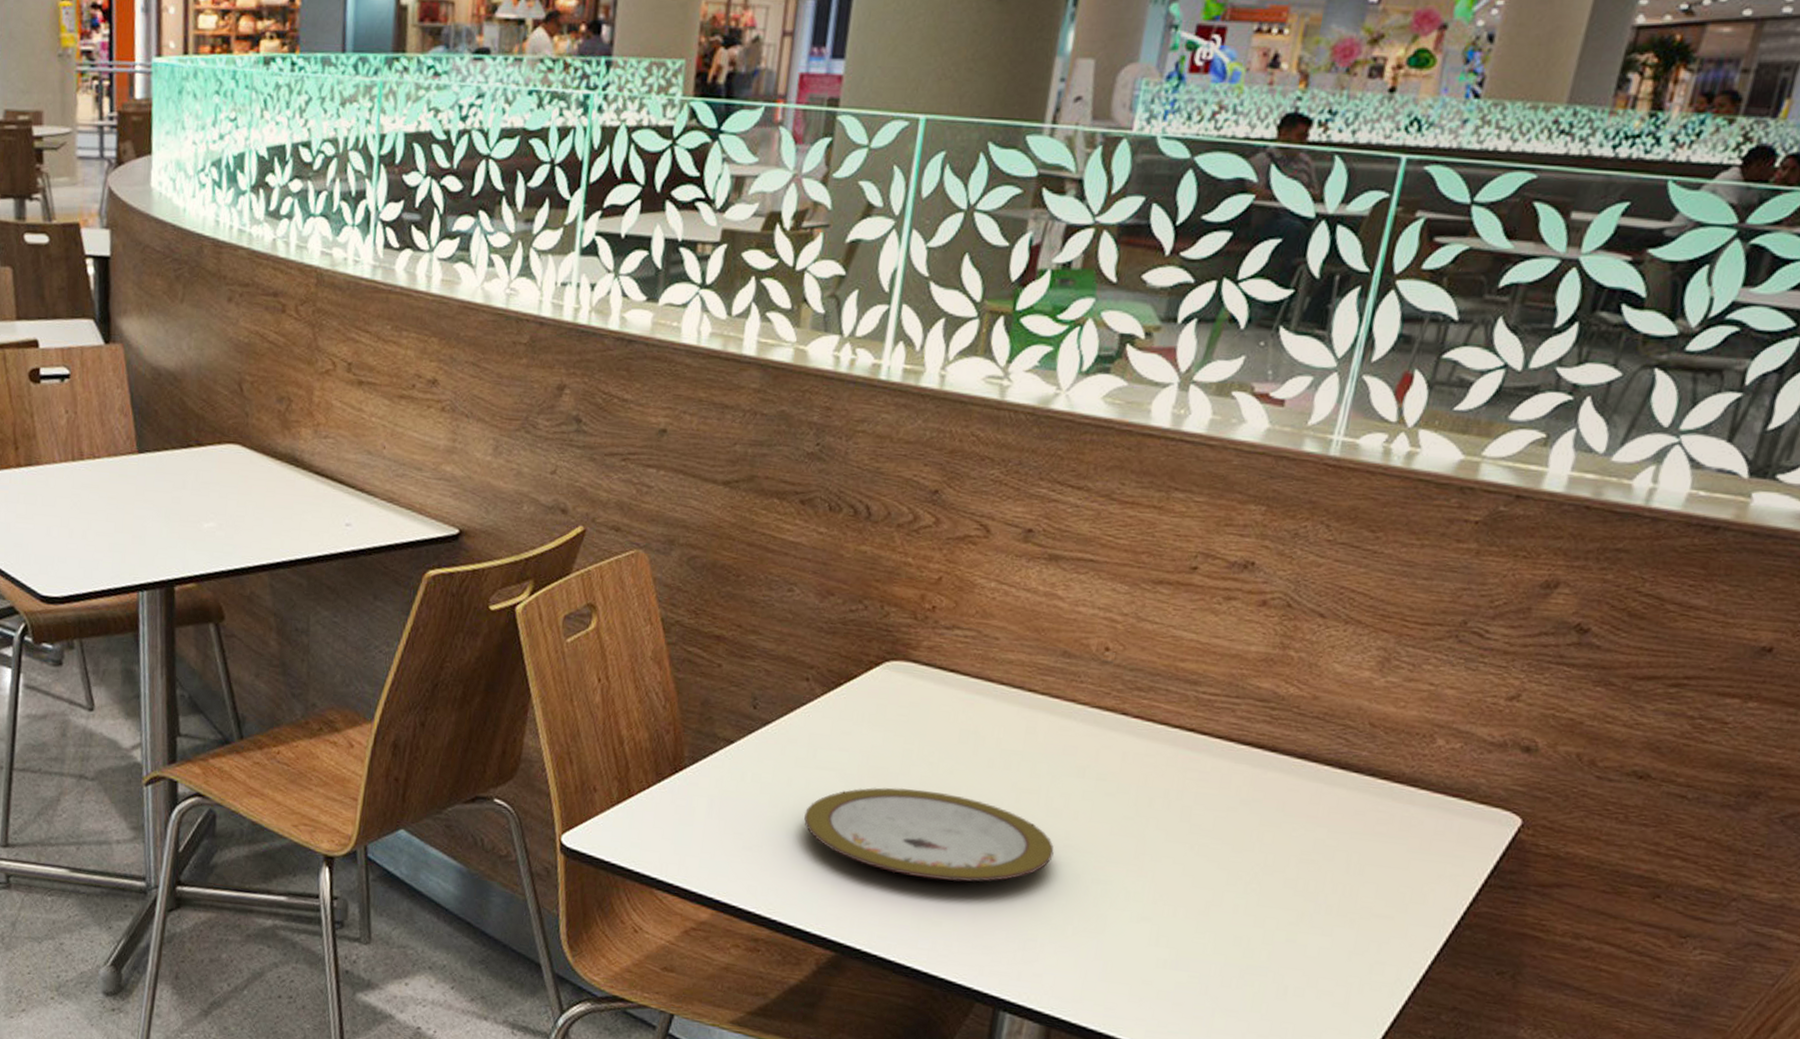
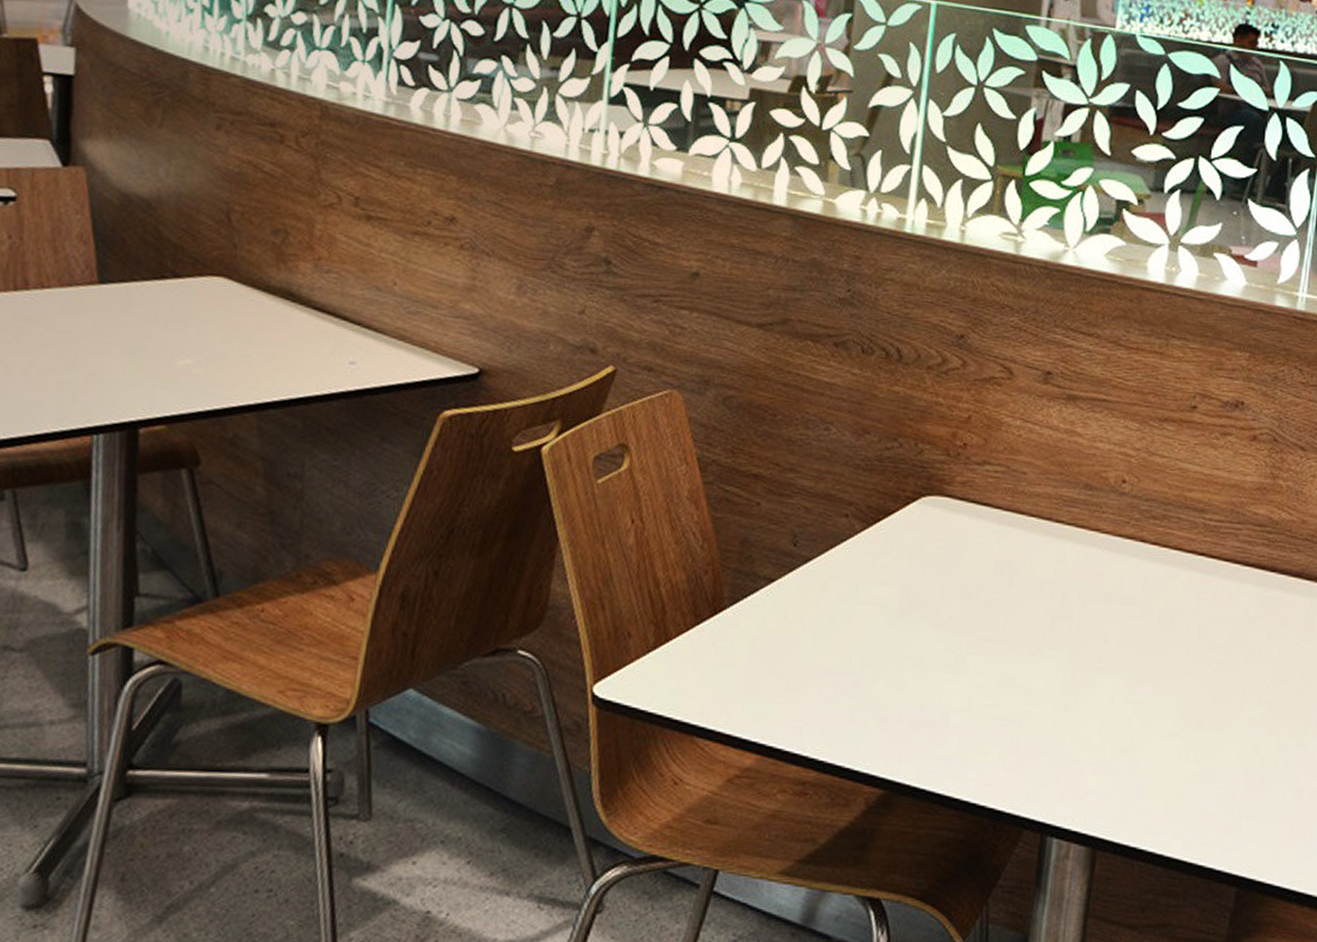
plate: present [804,787,1054,882] -> none [848,620,1089,710]

